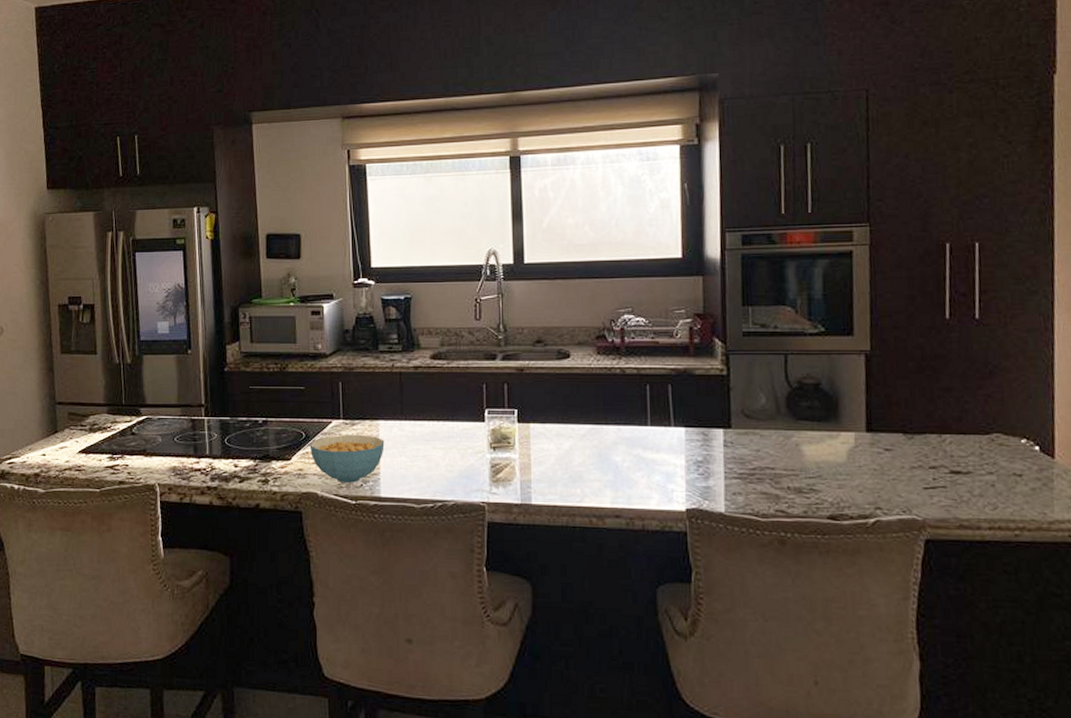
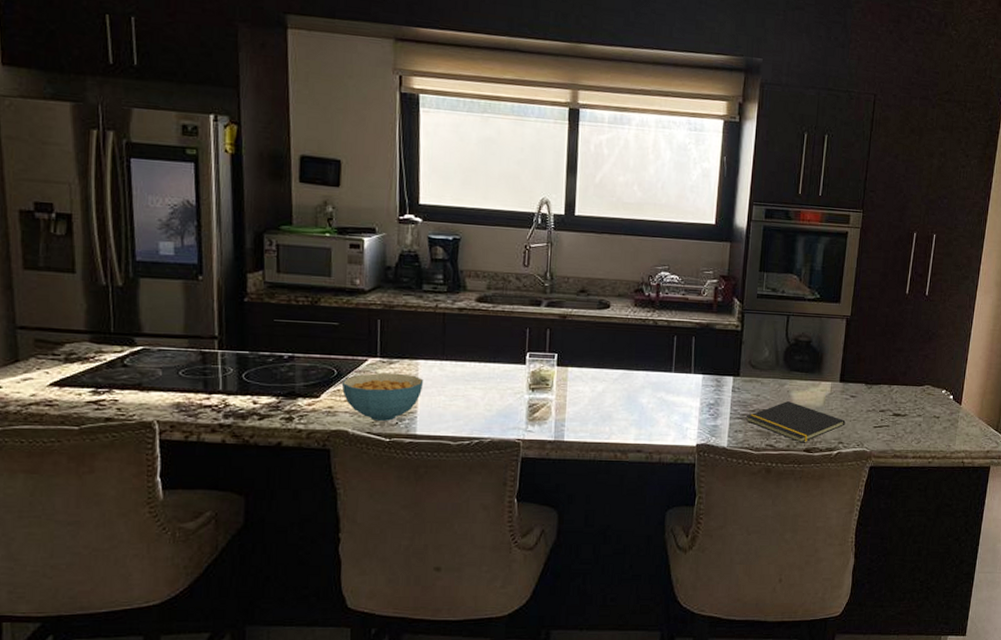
notepad: none [746,457,882,509] -> present [746,401,846,443]

